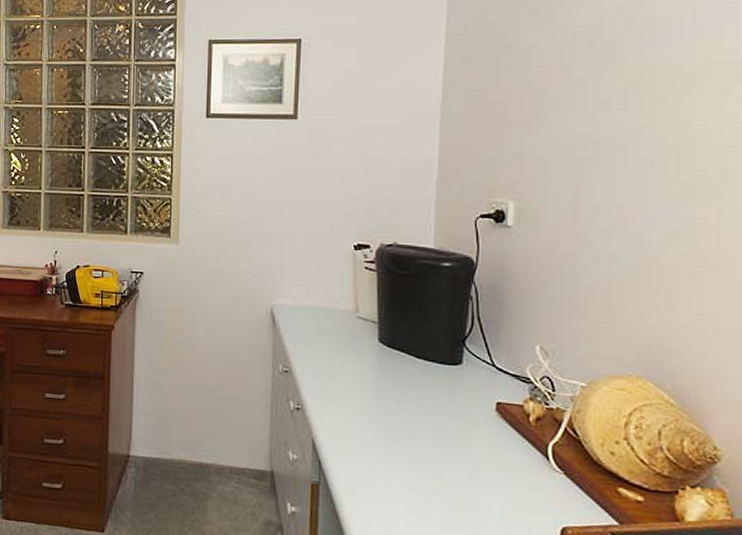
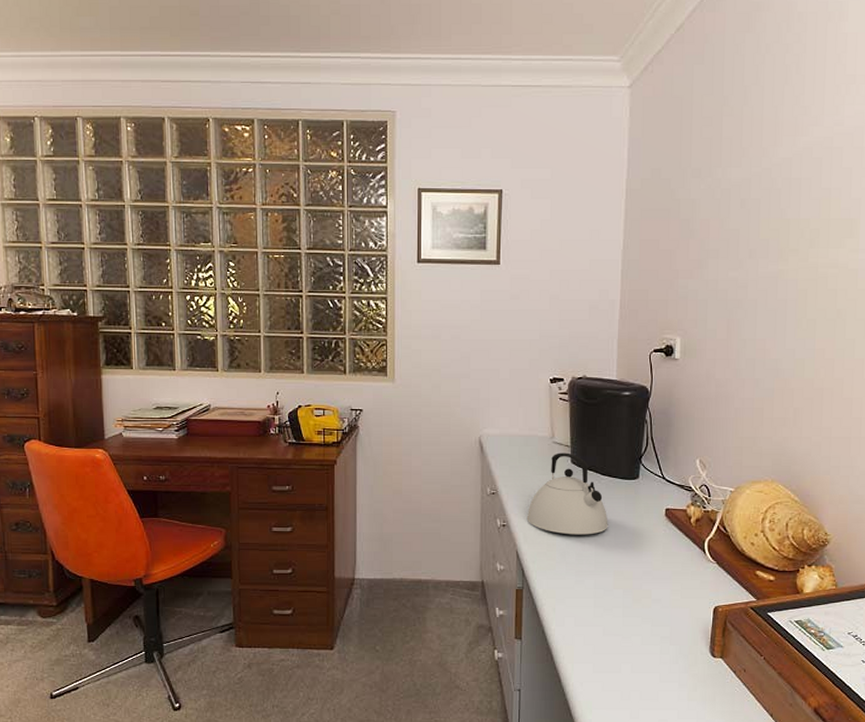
kettle: none [324,329,424,427] -> present [526,452,608,535]

